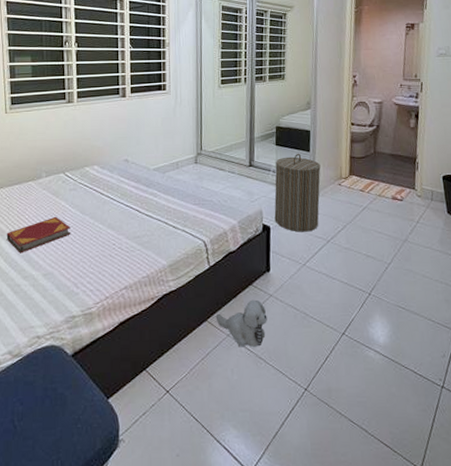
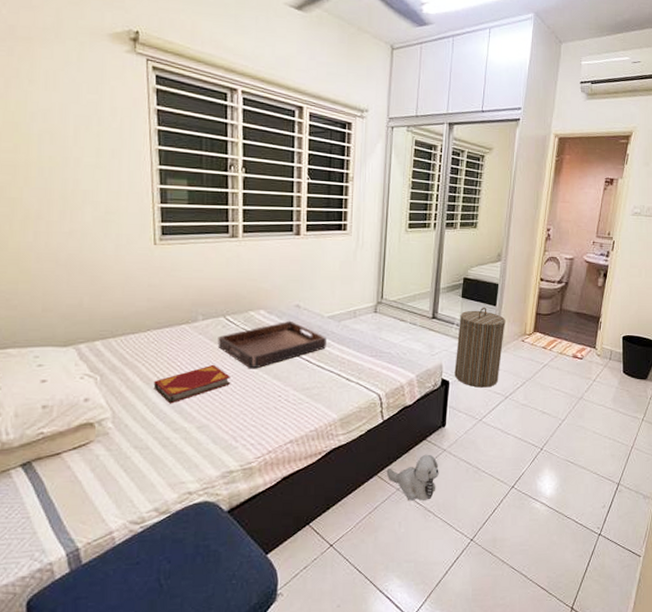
serving tray: none [59,174,153,220] -> present [217,320,326,369]

